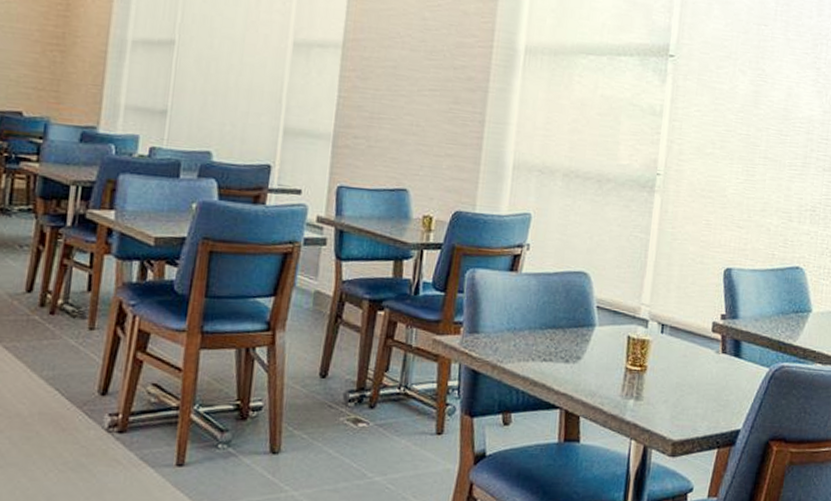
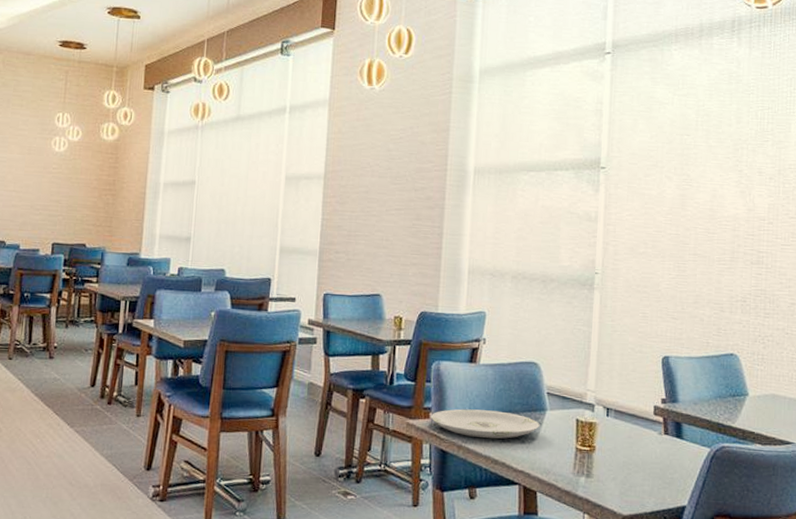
plate: none [461,323,587,358] -> present [430,408,540,439]

